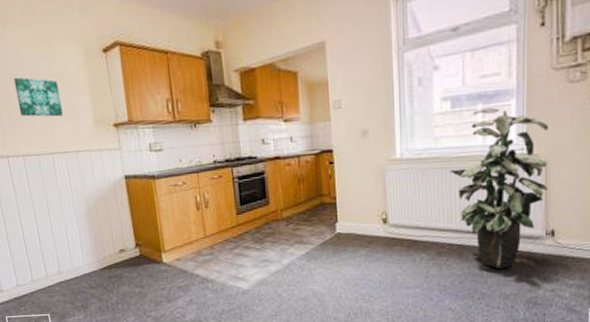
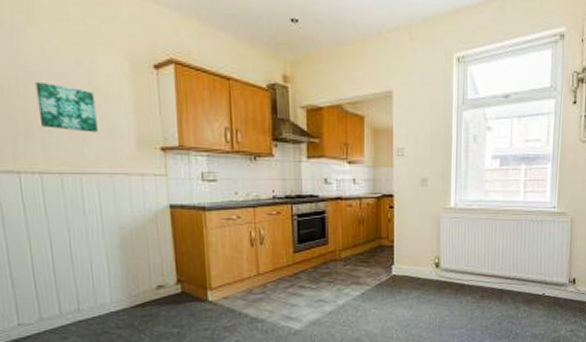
indoor plant: present [450,107,548,270] -> none [495,169,575,312]

